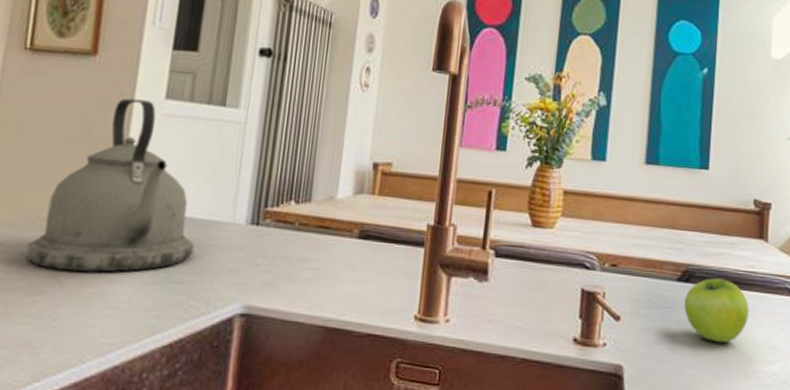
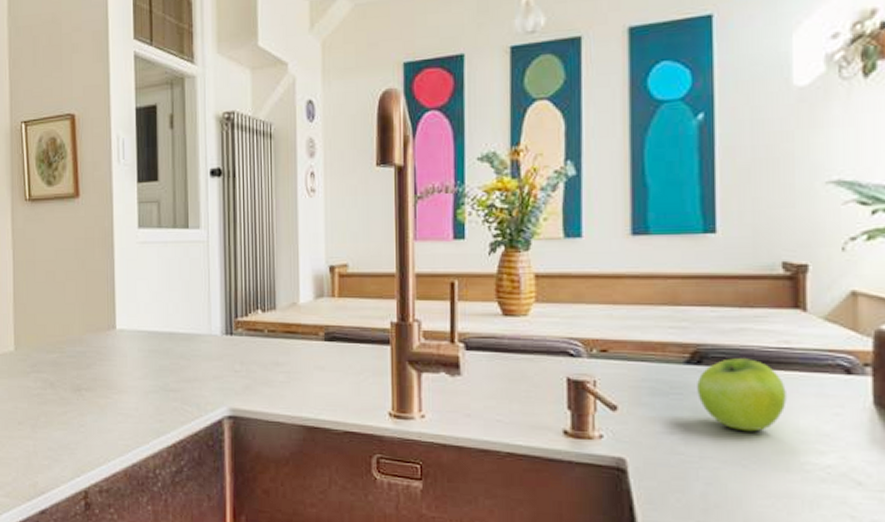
kettle: present [26,98,195,273] -> none [54,231,181,385]

